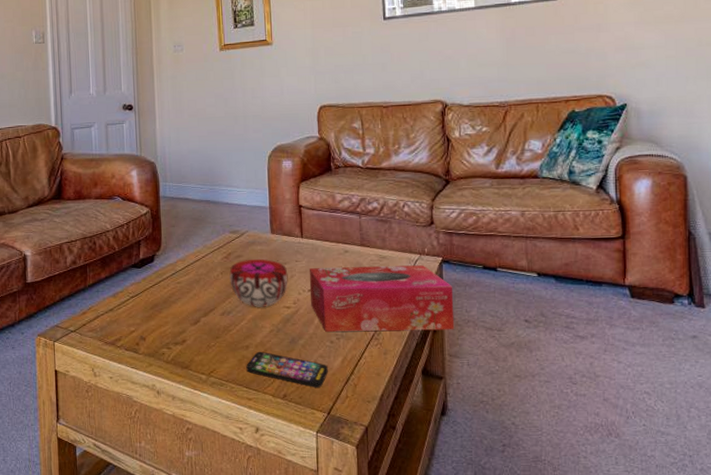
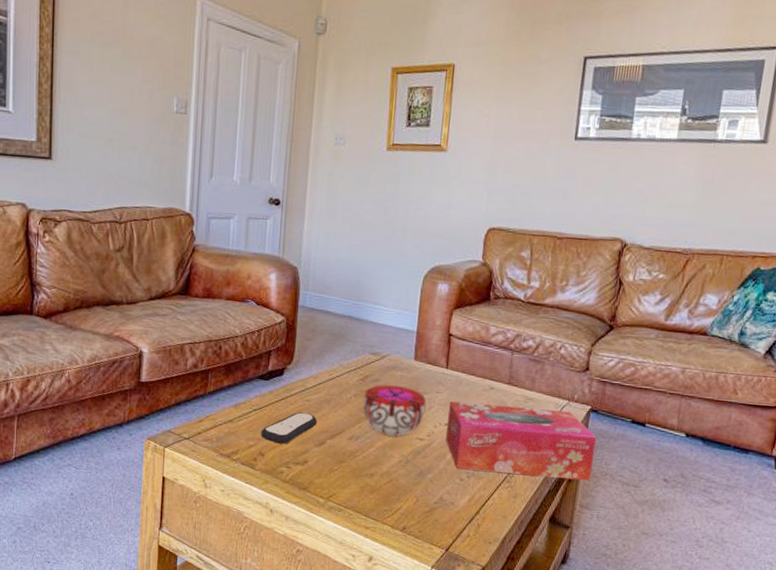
remote control: none [140,294,190,326] -> present [261,412,317,444]
smartphone: present [246,351,328,387] -> none [367,480,453,524]

